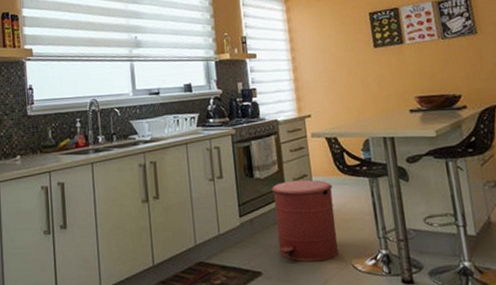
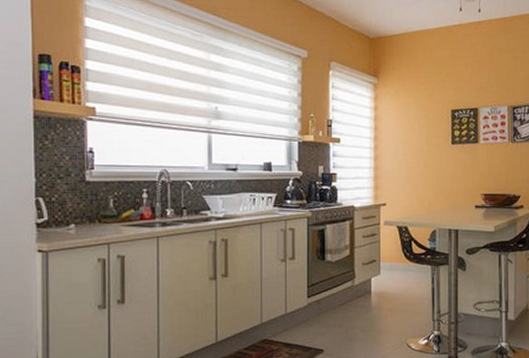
trash can: present [271,179,338,262] -> none [341,264,399,341]

